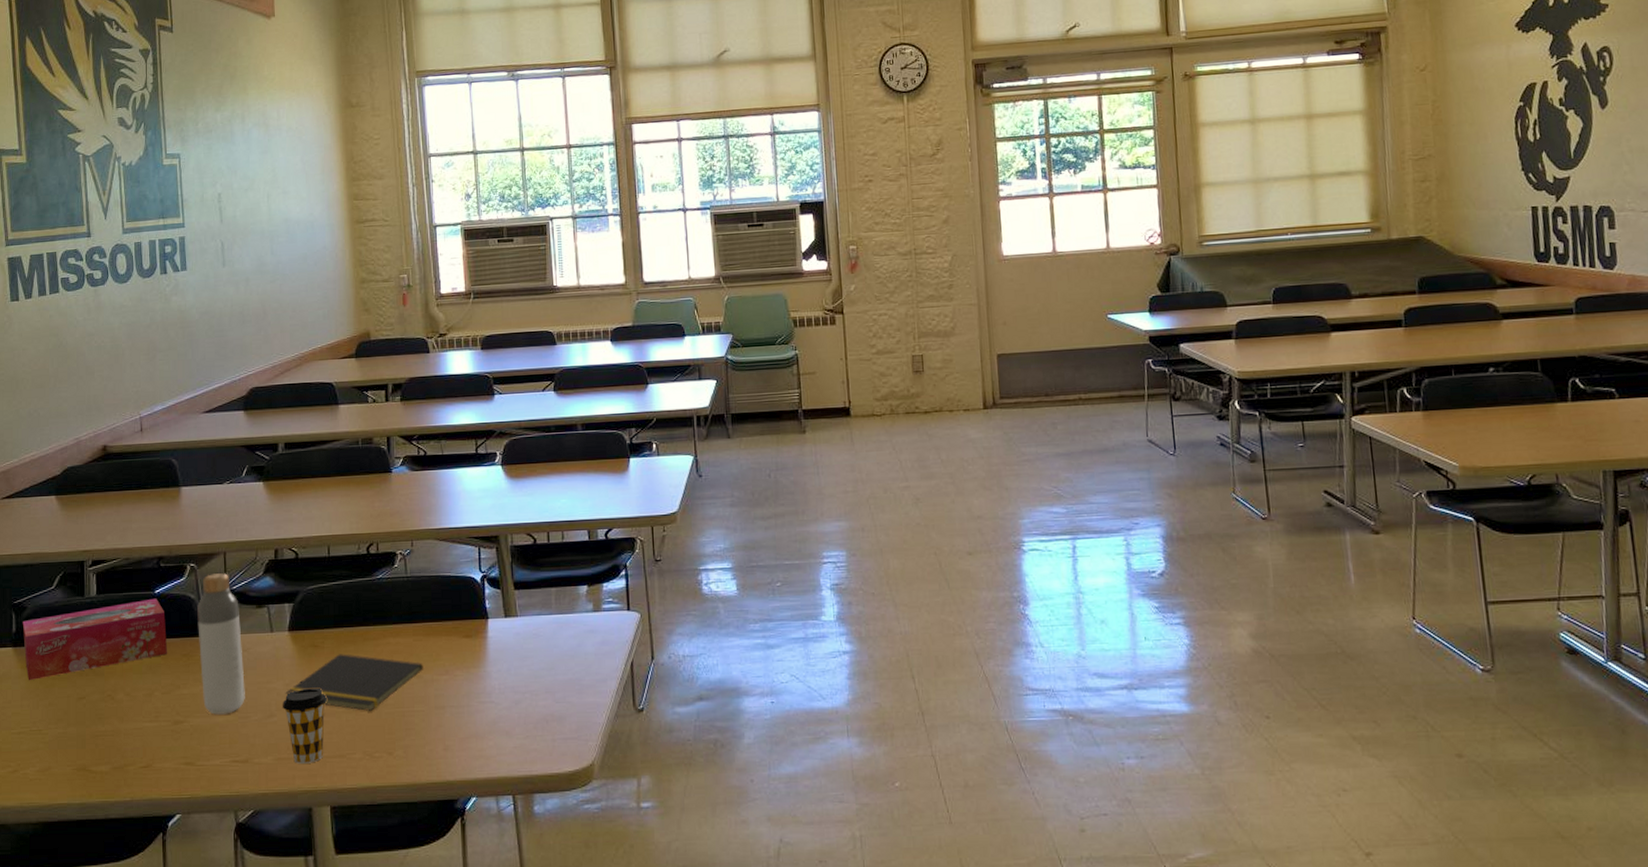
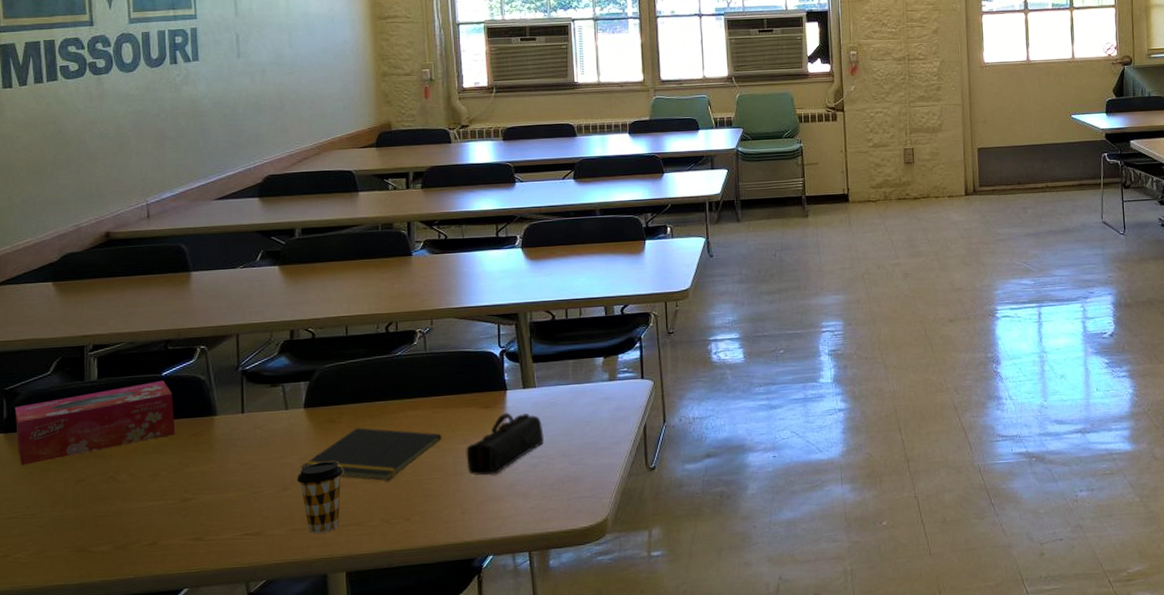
bottle: present [197,573,245,715] -> none [208,354,258,491]
pencil case: none [447,643,527,710] -> present [466,412,544,476]

